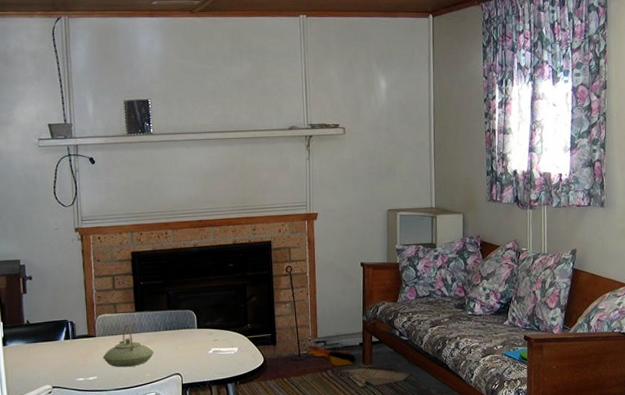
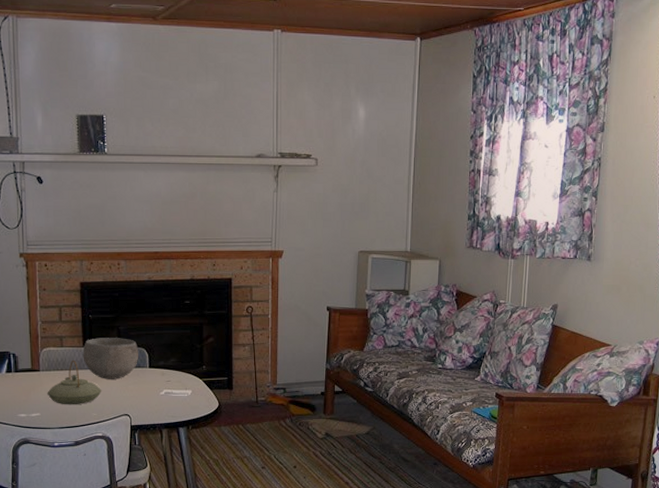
bowl: none [135,302,188,341] -> present [82,338,139,379]

